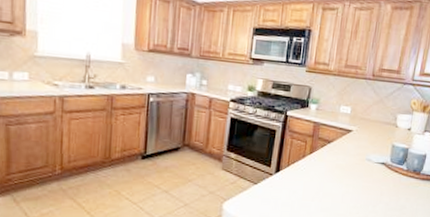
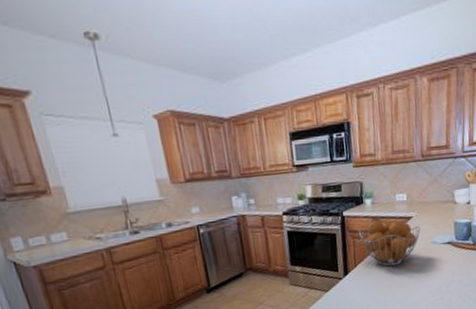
fruit basket: none [297,125,358,174] -> present [358,220,420,267]

